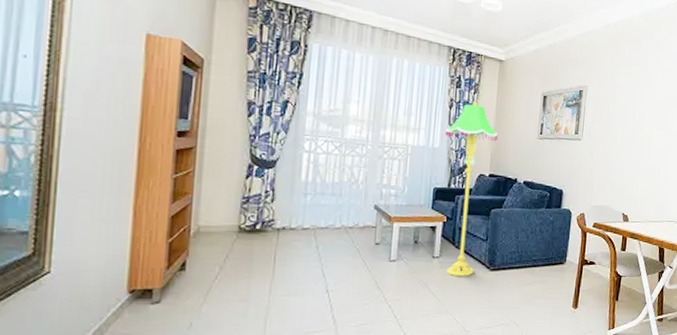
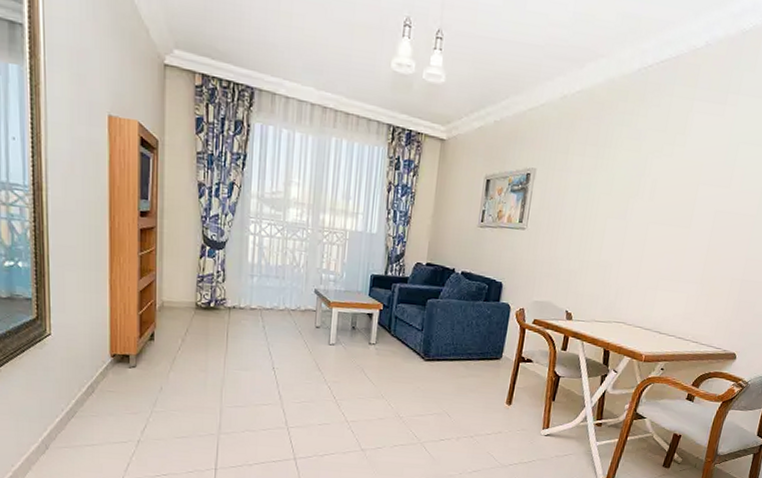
floor lamp: present [445,101,498,276] -> none [382,184,437,365]

